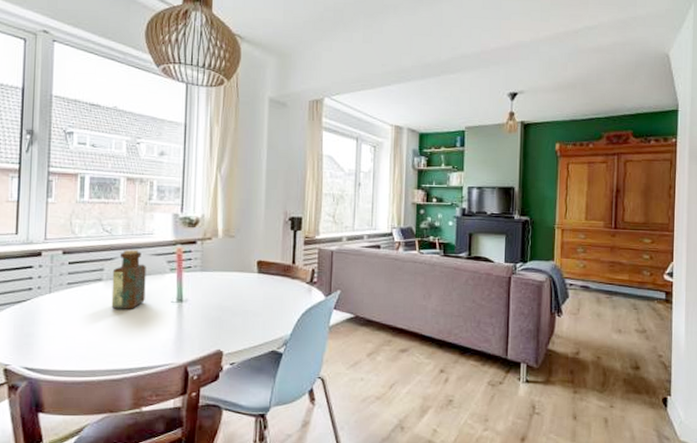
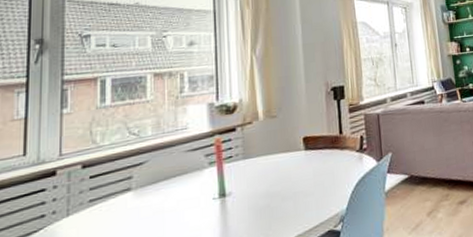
bottle: present [111,249,146,309] -> none [143,148,183,220]

